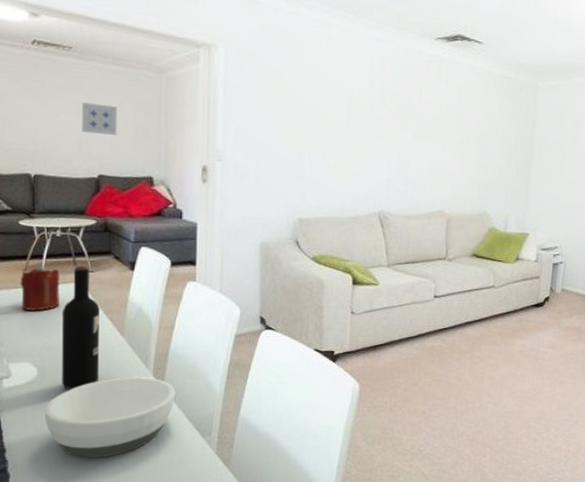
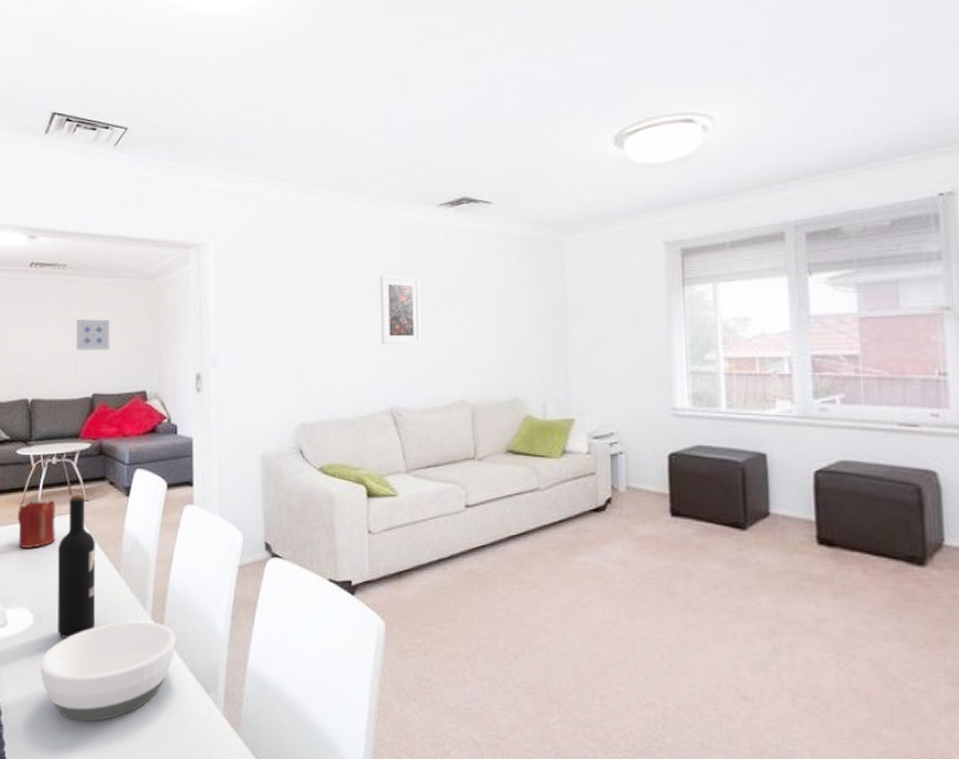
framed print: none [375,95,414,160] -> present [380,275,421,345]

